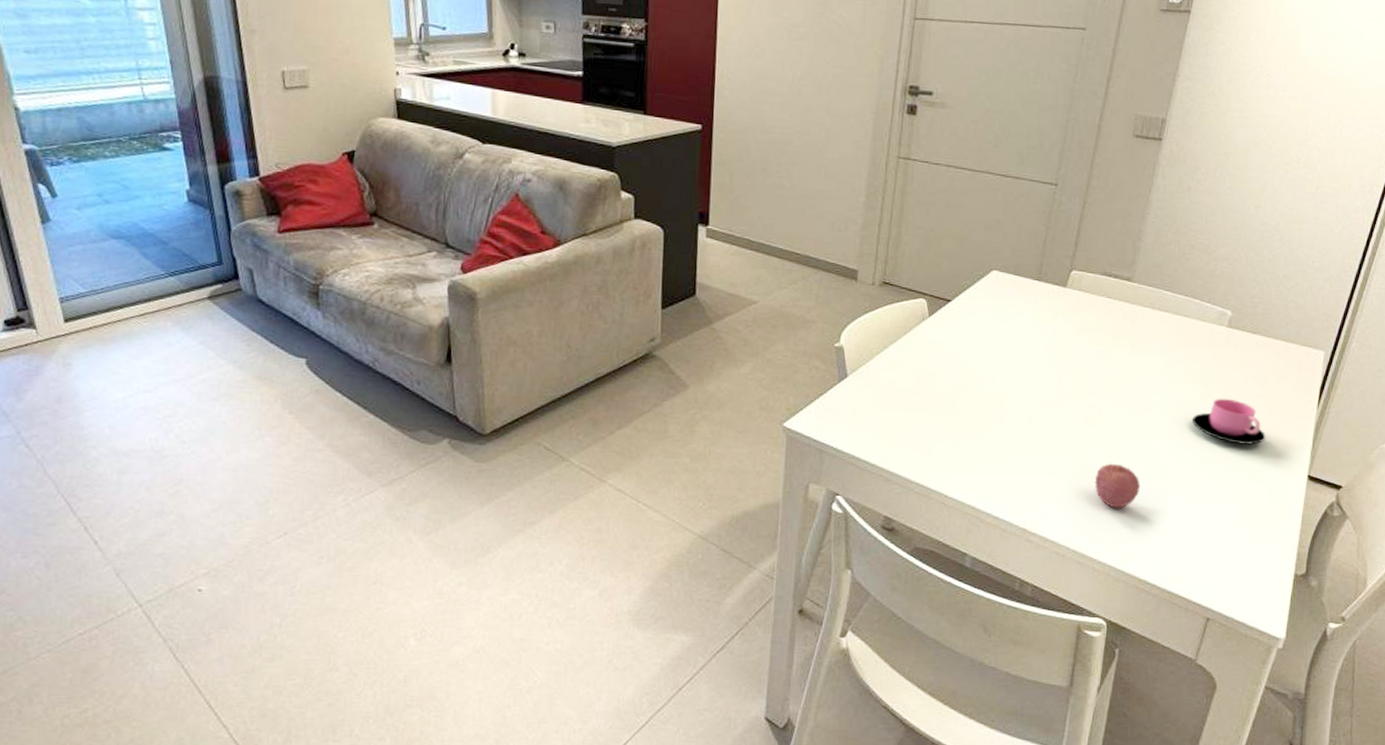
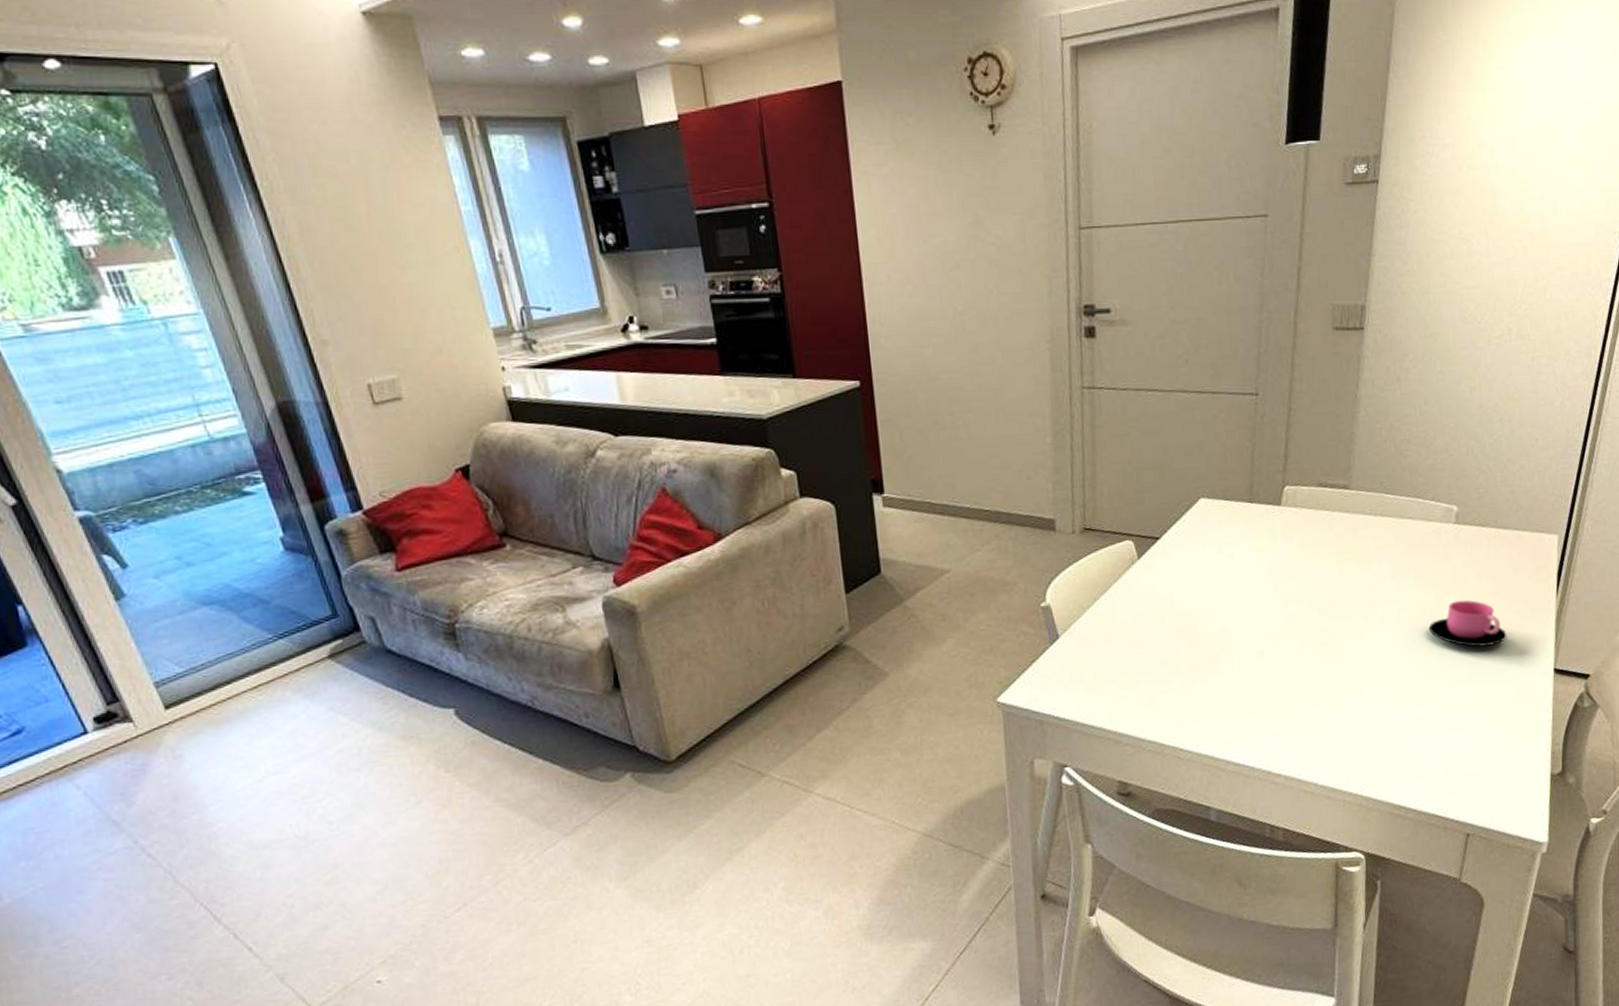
fruit: present [1094,463,1141,508] -> none [1335,687,1384,735]

